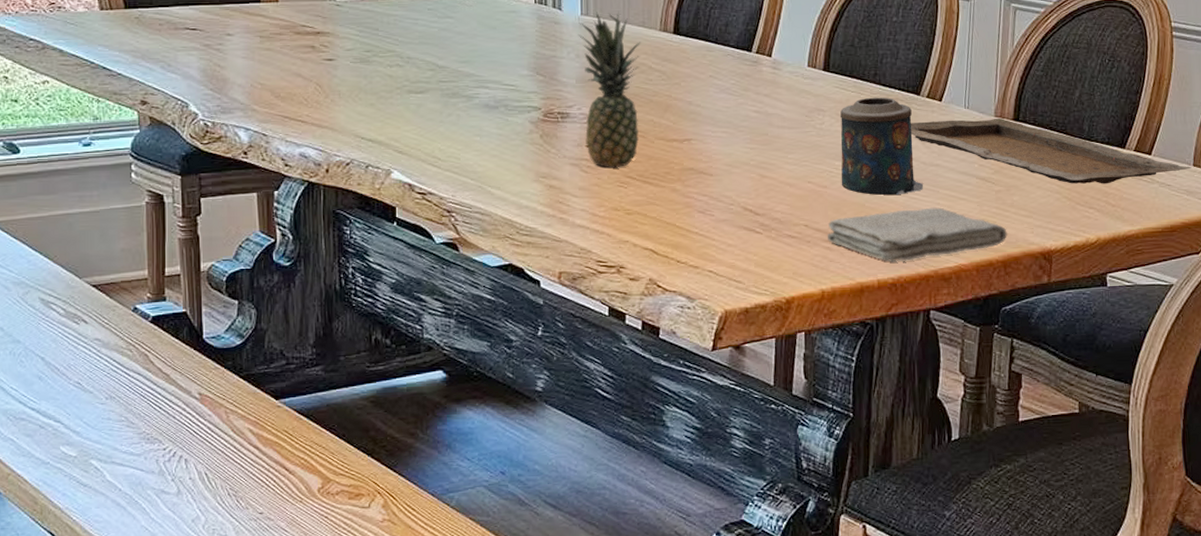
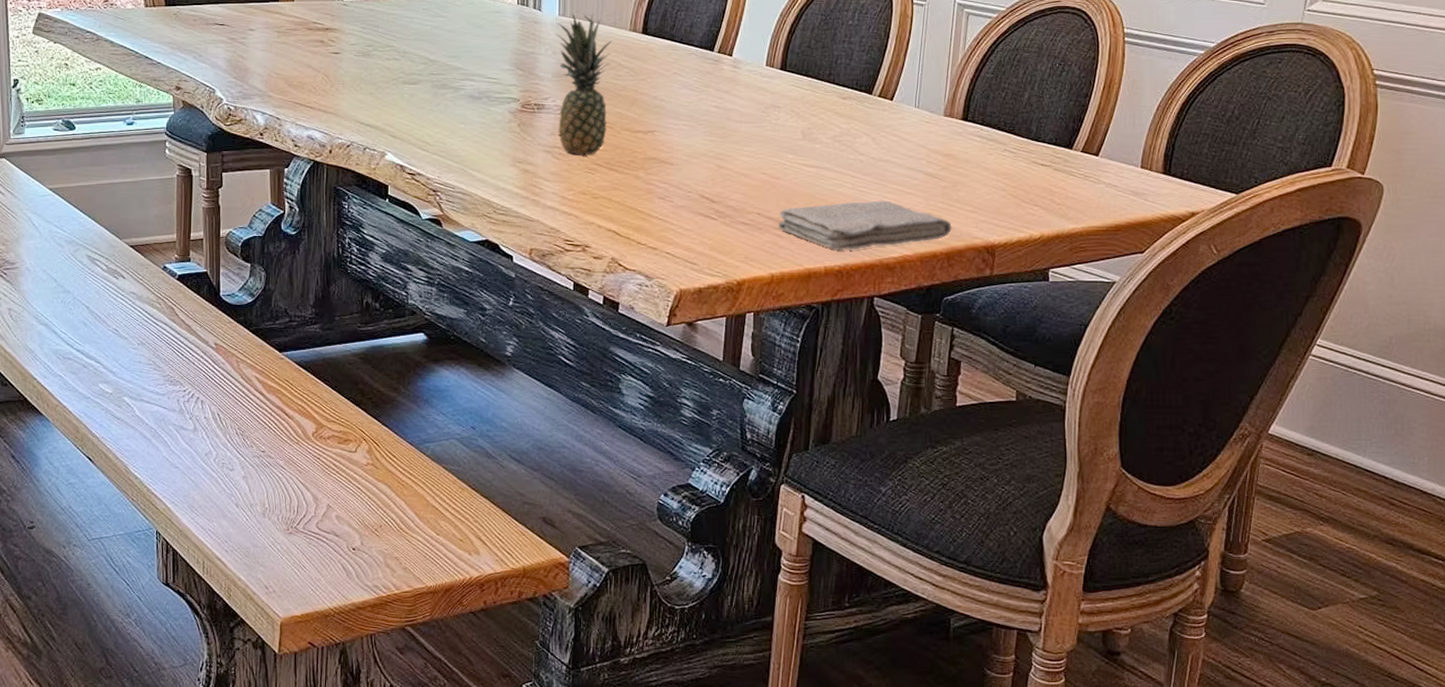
candle: present [840,97,923,195] -> none [793,95,872,188]
picture frame: present [910,117,1192,184] -> none [861,117,1139,183]

